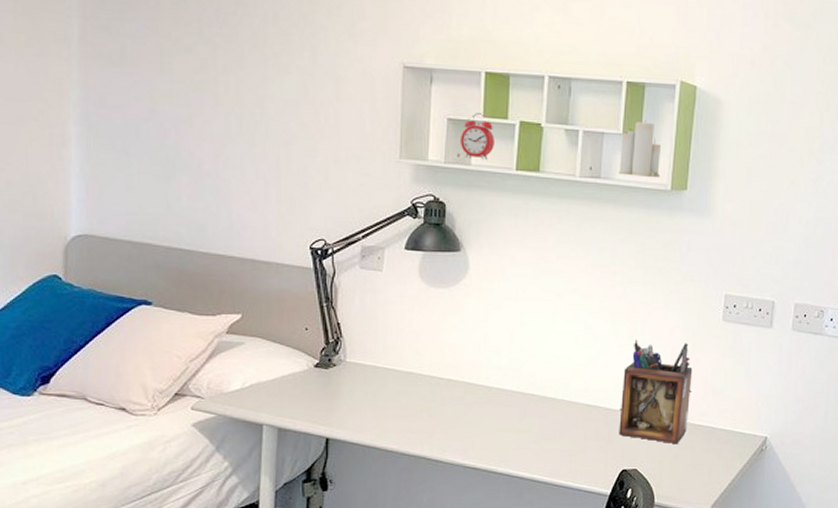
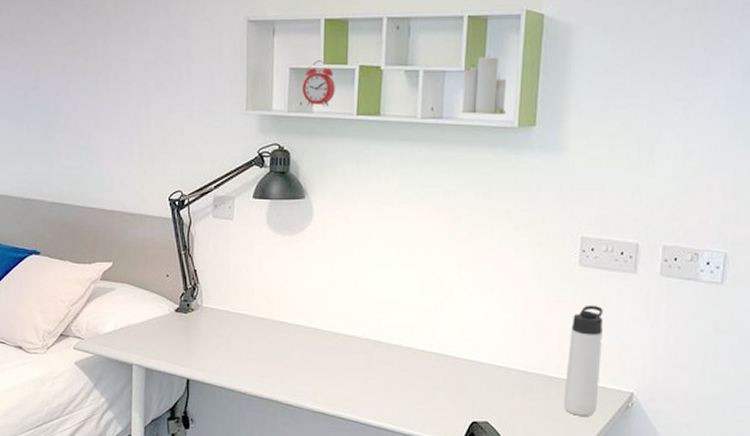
desk organizer: present [619,339,693,445] -> none [468,286,547,398]
thermos bottle: none [706,357,743,460] -> present [563,304,603,416]

